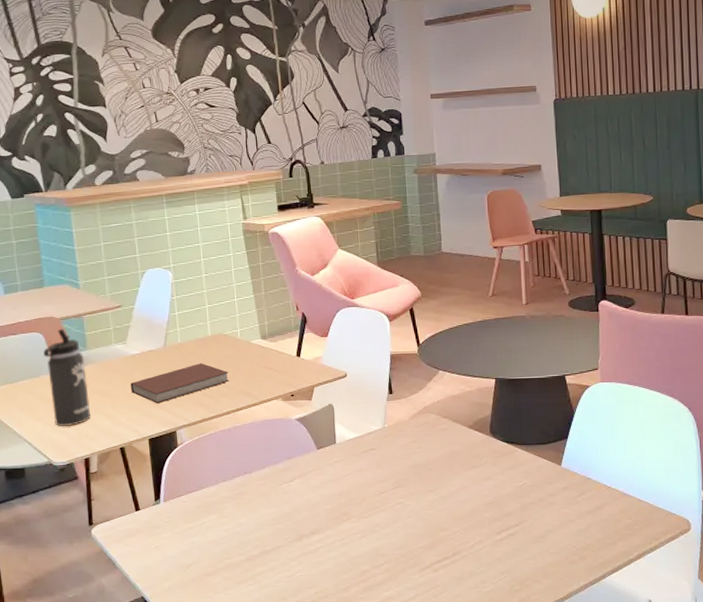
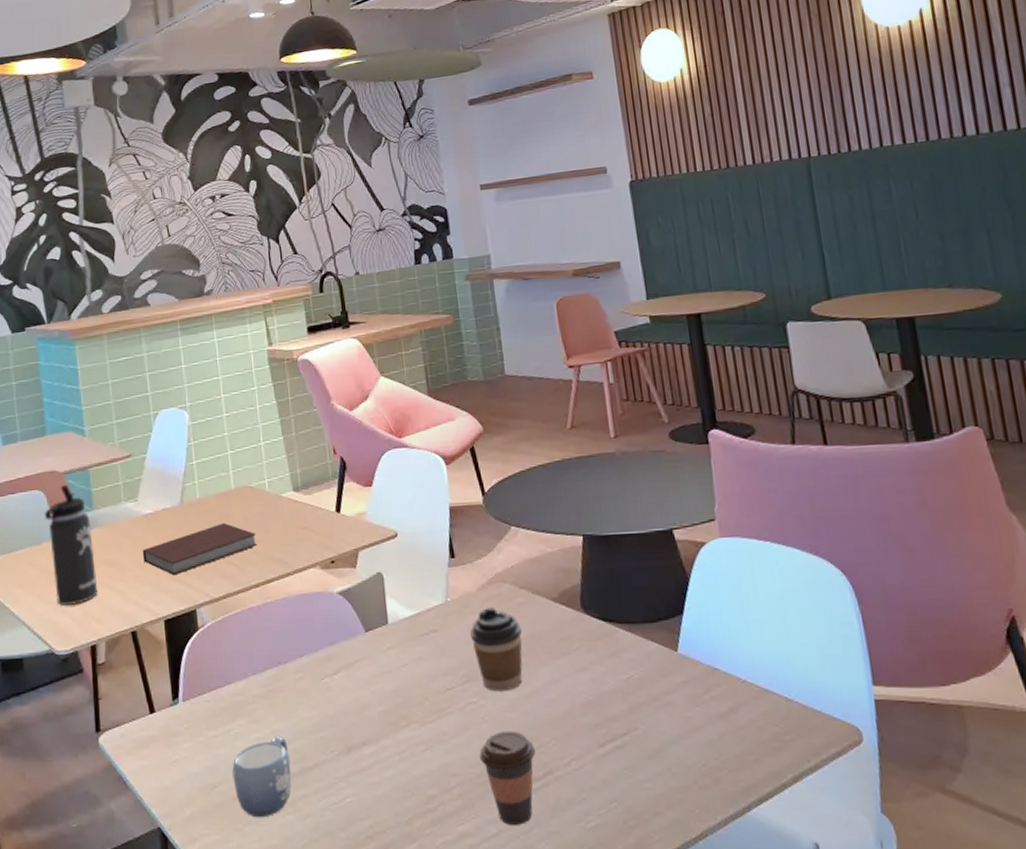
mug: none [204,527,253,589] -> present [232,735,292,818]
coffee cup: none [401,432,443,495] -> present [469,607,523,692]
coffee cup: none [403,523,448,591] -> present [479,730,536,825]

